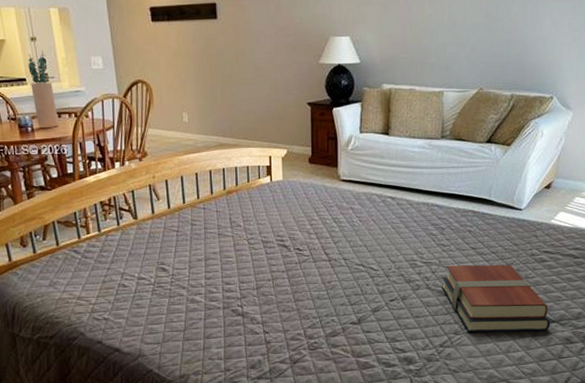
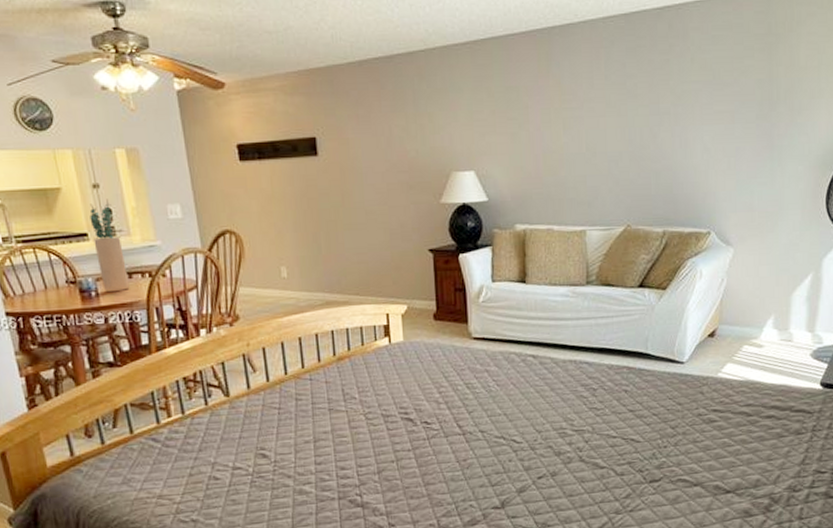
books: present [441,264,551,332] -> none [596,428,725,510]

